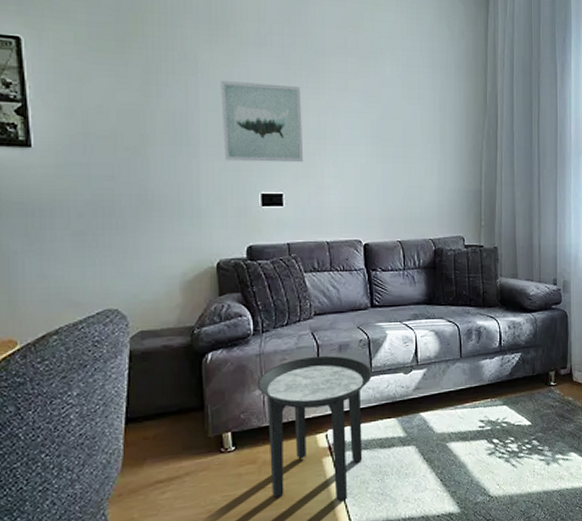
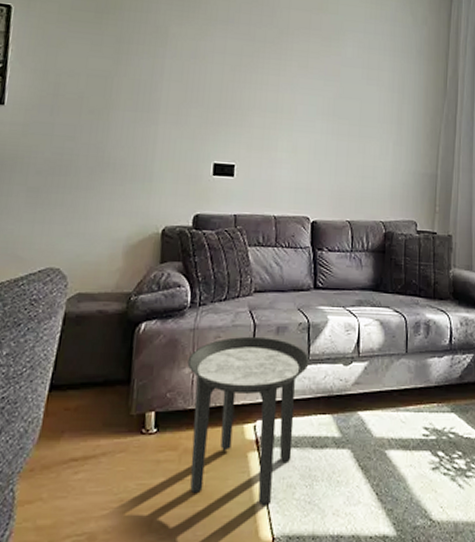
wall art: present [221,81,304,163] -> none [182,53,262,135]

